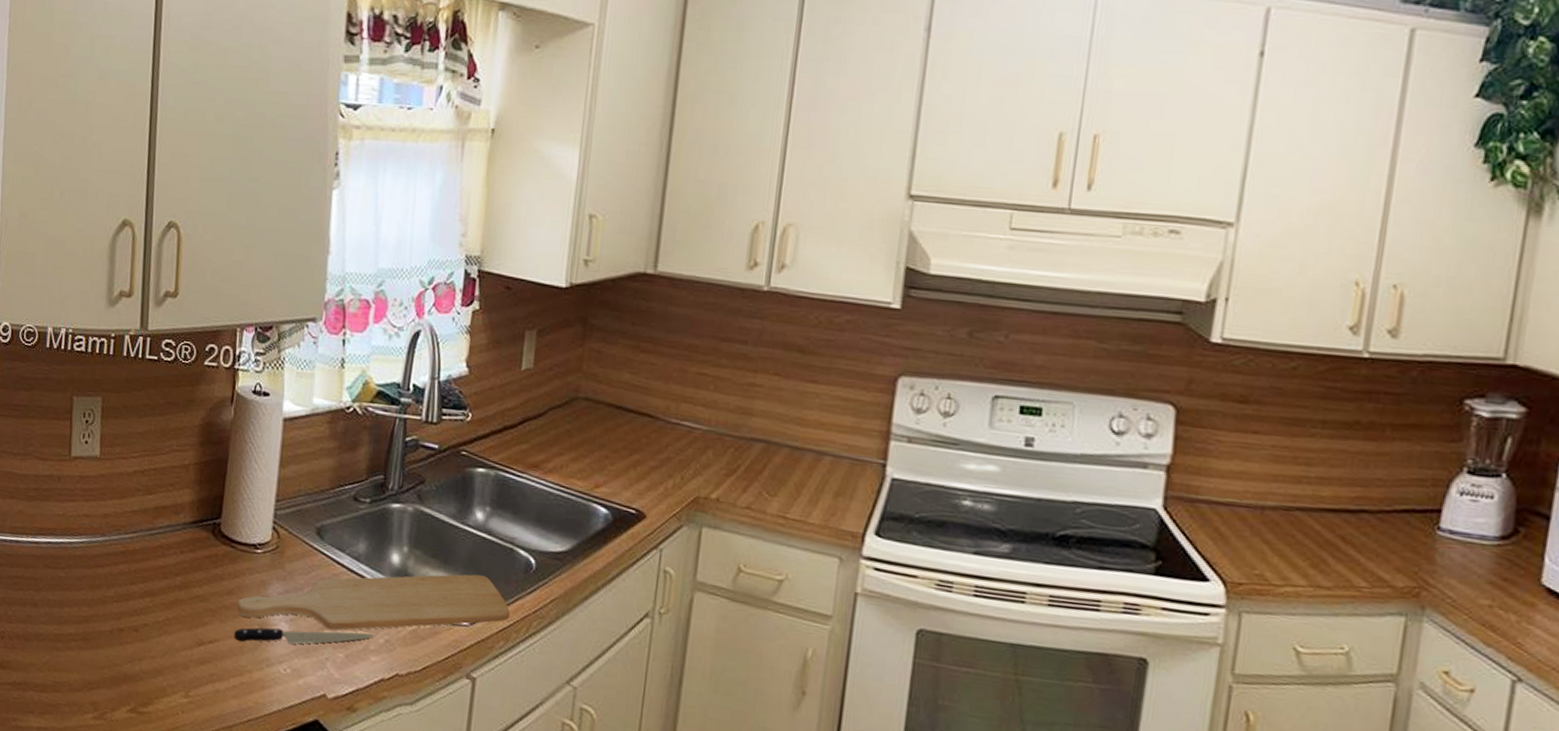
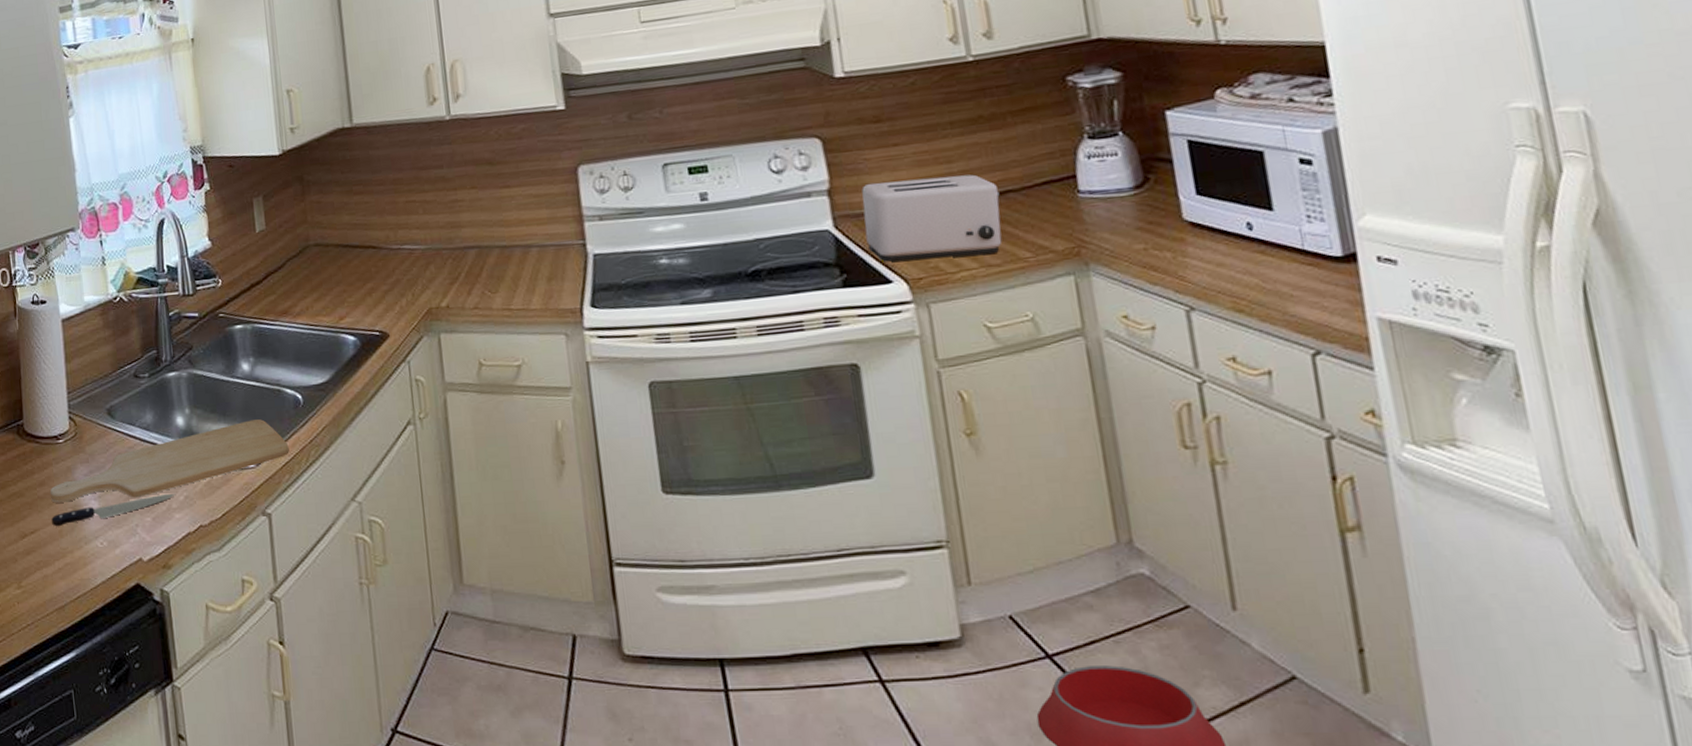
toaster: none [1193,468,1353,576] -> present [862,174,1002,262]

